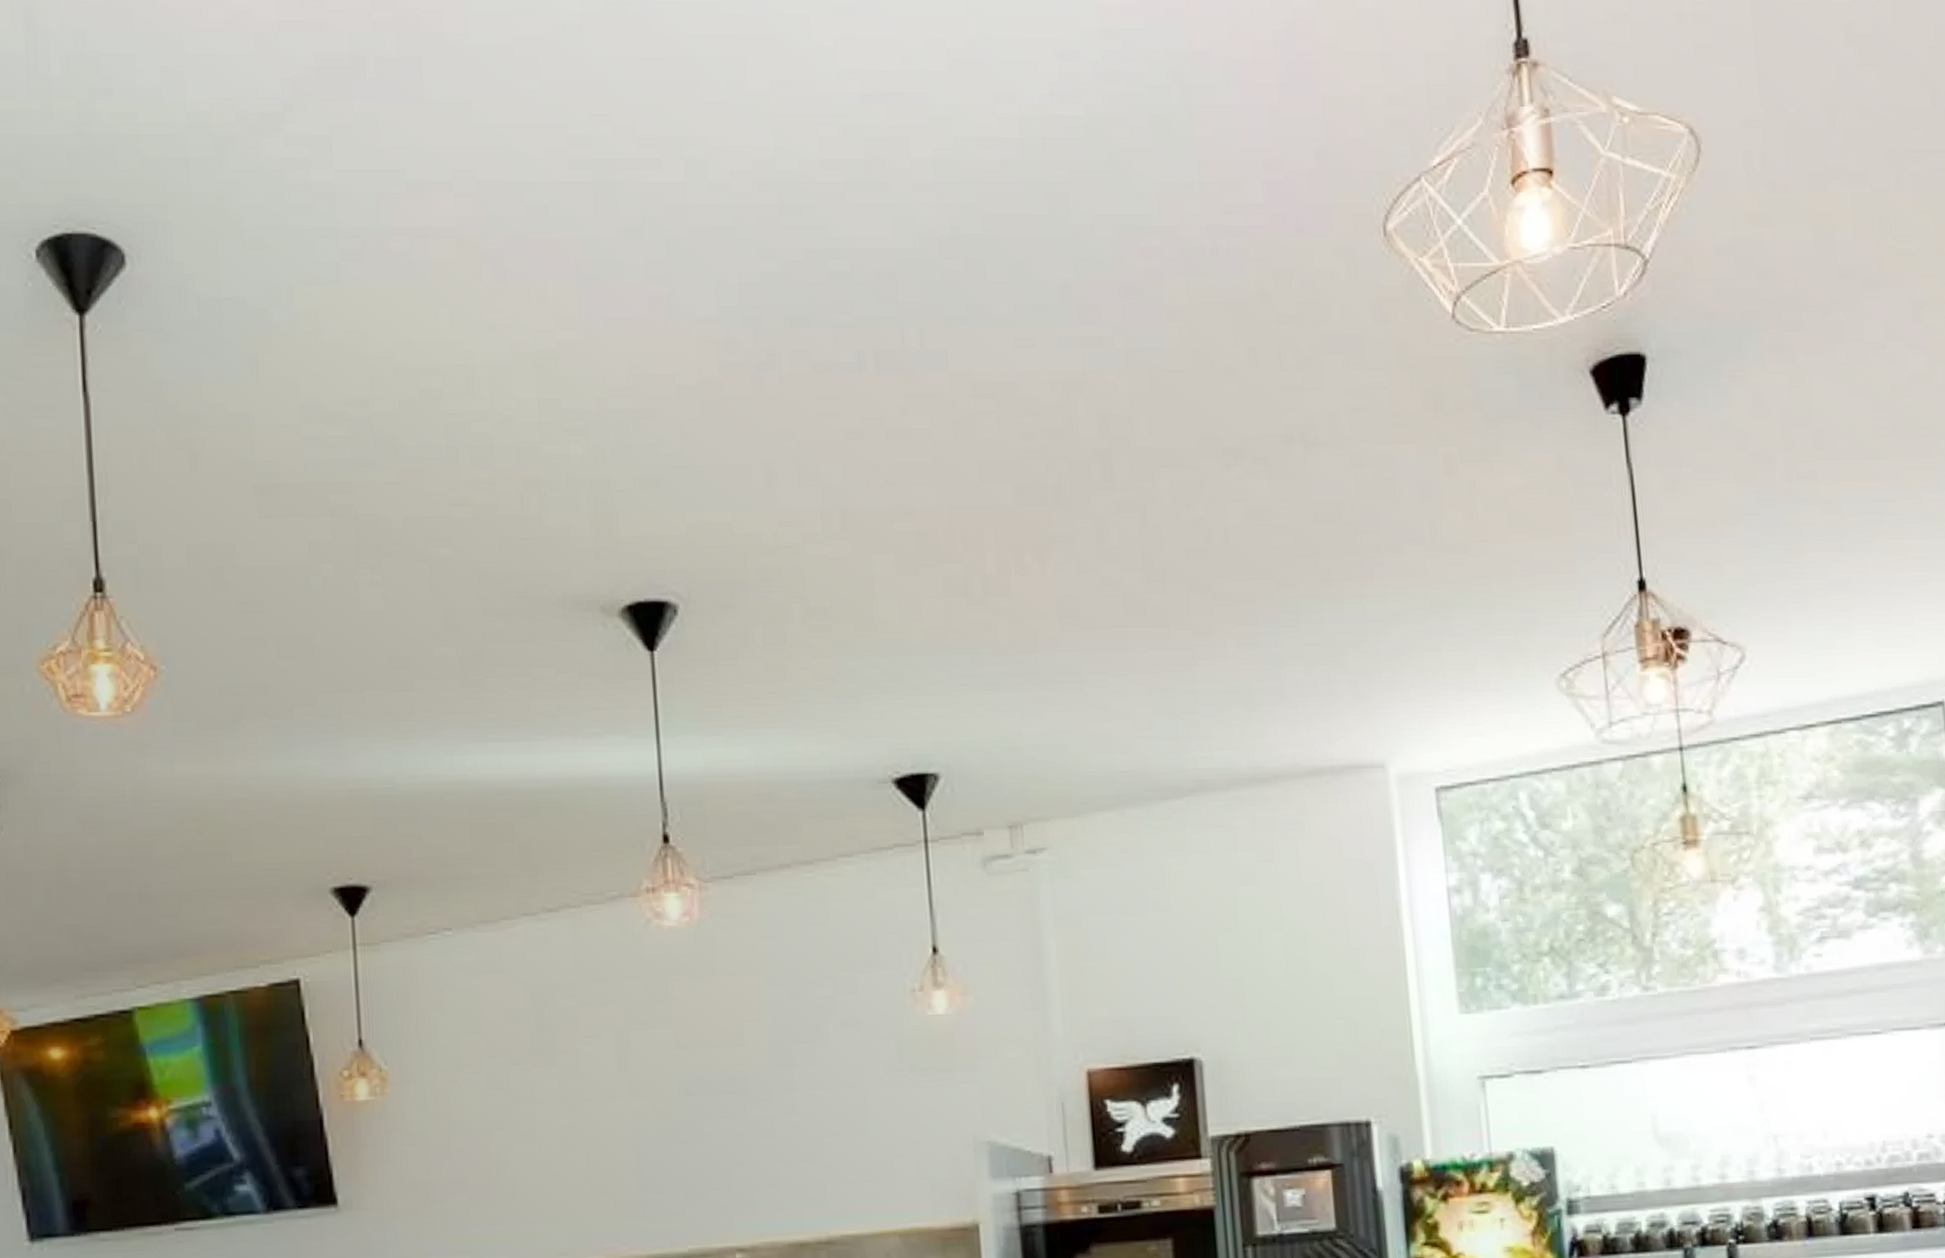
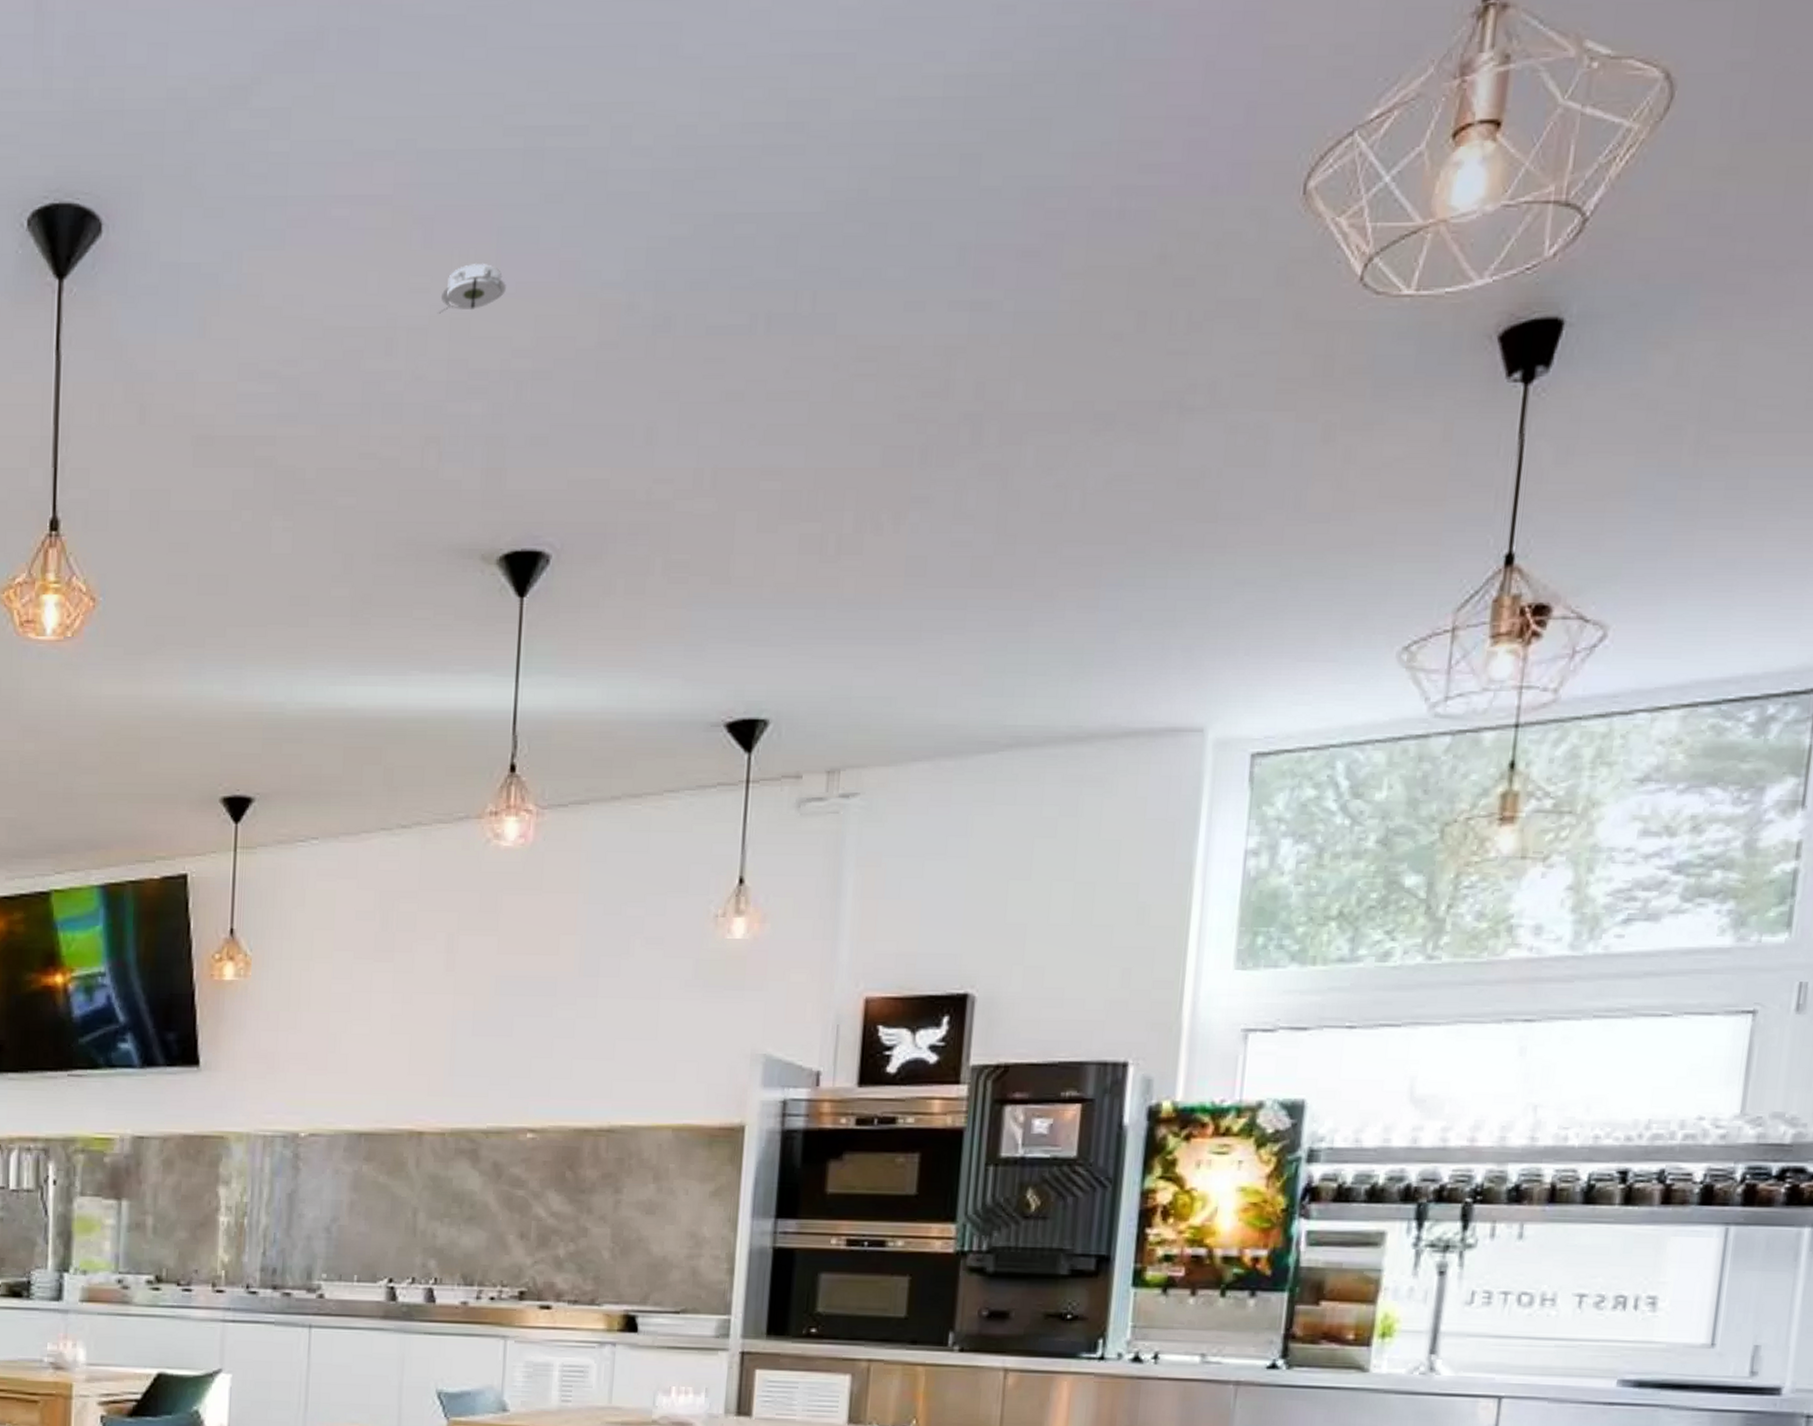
smoke detector: none [521,299,593,351] -> present [438,264,506,314]

